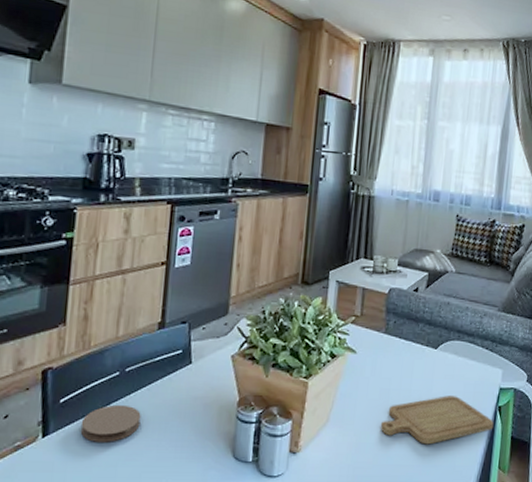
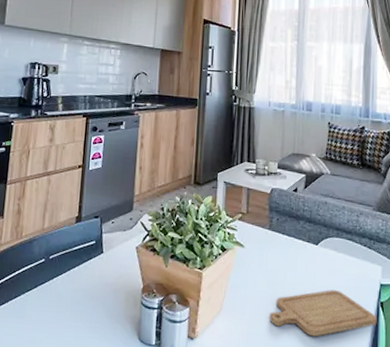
coaster: present [80,404,141,442] -> none [13,287,62,321]

